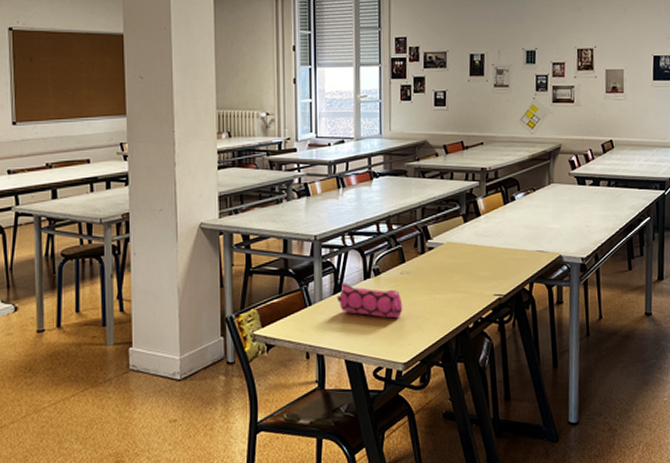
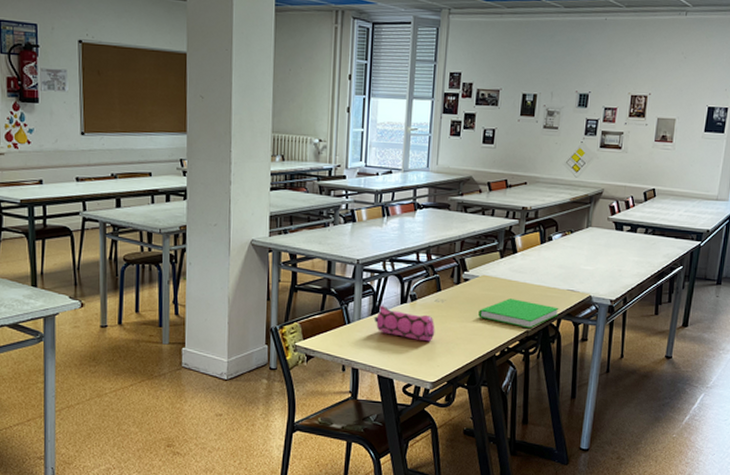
book: none [447,265,530,296] -> present [478,298,559,329]

